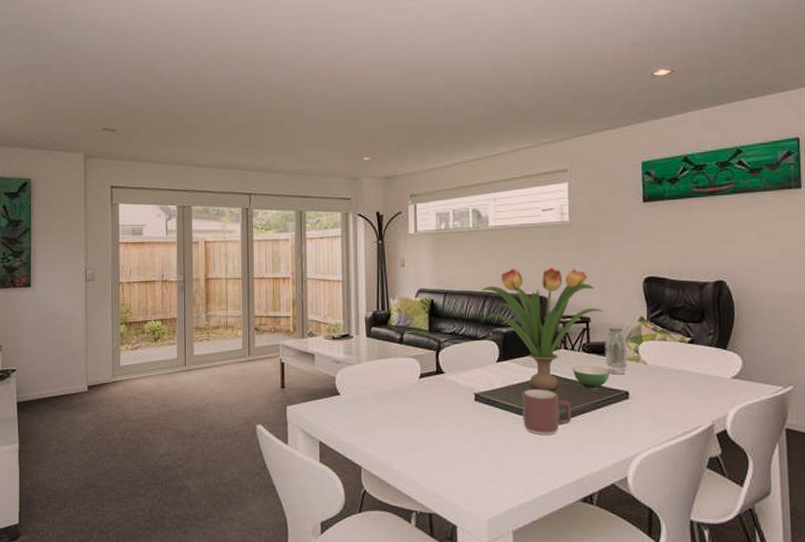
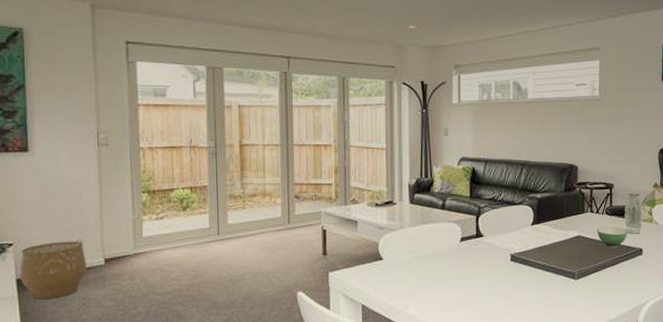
basket: none [20,367,73,422] -> present [19,239,87,300]
flower arrangement: present [481,267,604,392] -> none [519,138,625,251]
mug: present [522,388,571,435] -> none [552,248,594,289]

